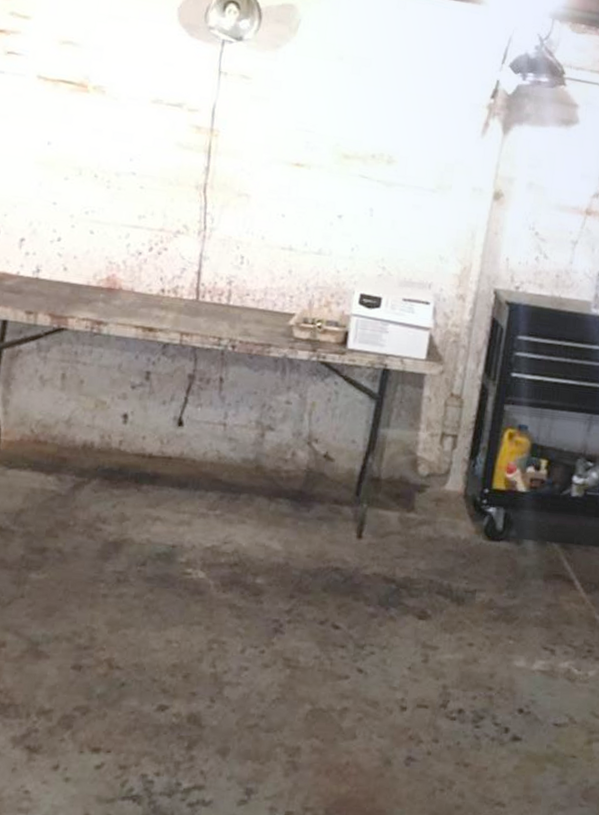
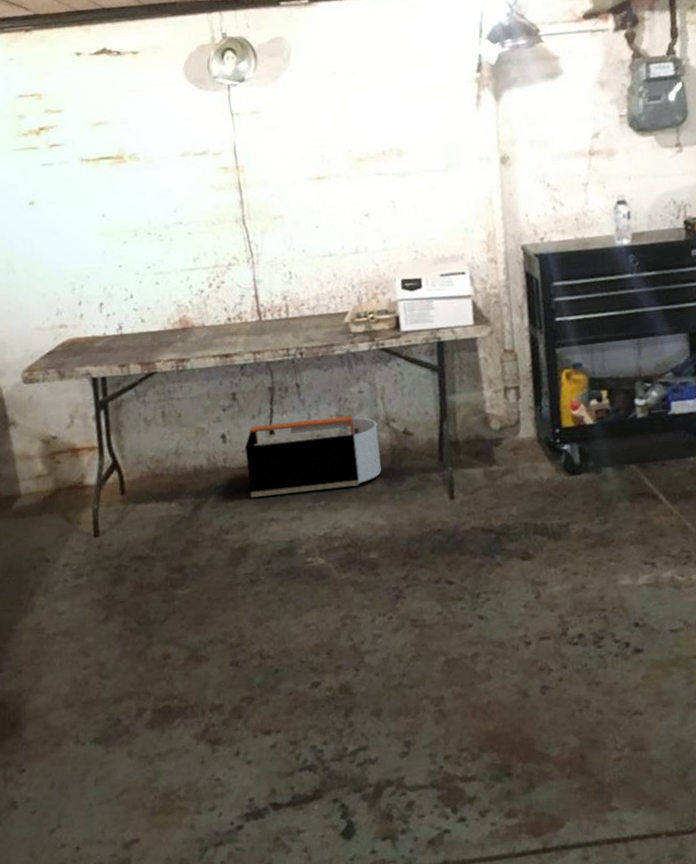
storage bin: none [140,412,298,502] -> present [244,415,381,498]

